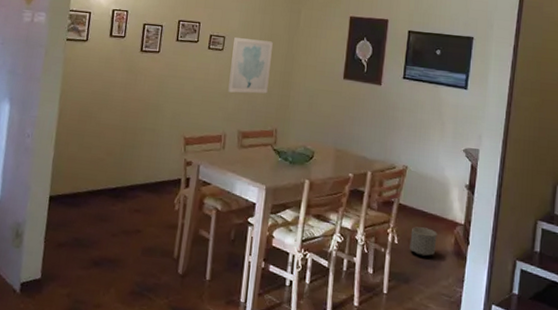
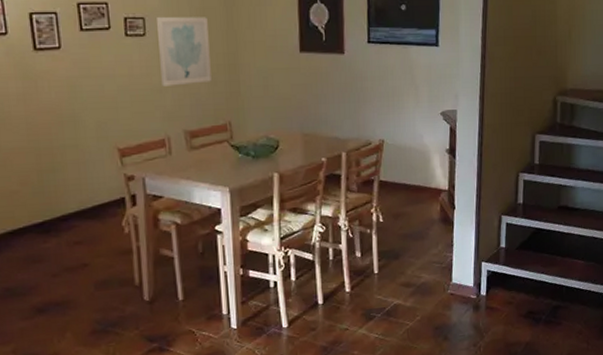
planter: present [409,226,437,257] -> none [395,200,423,230]

